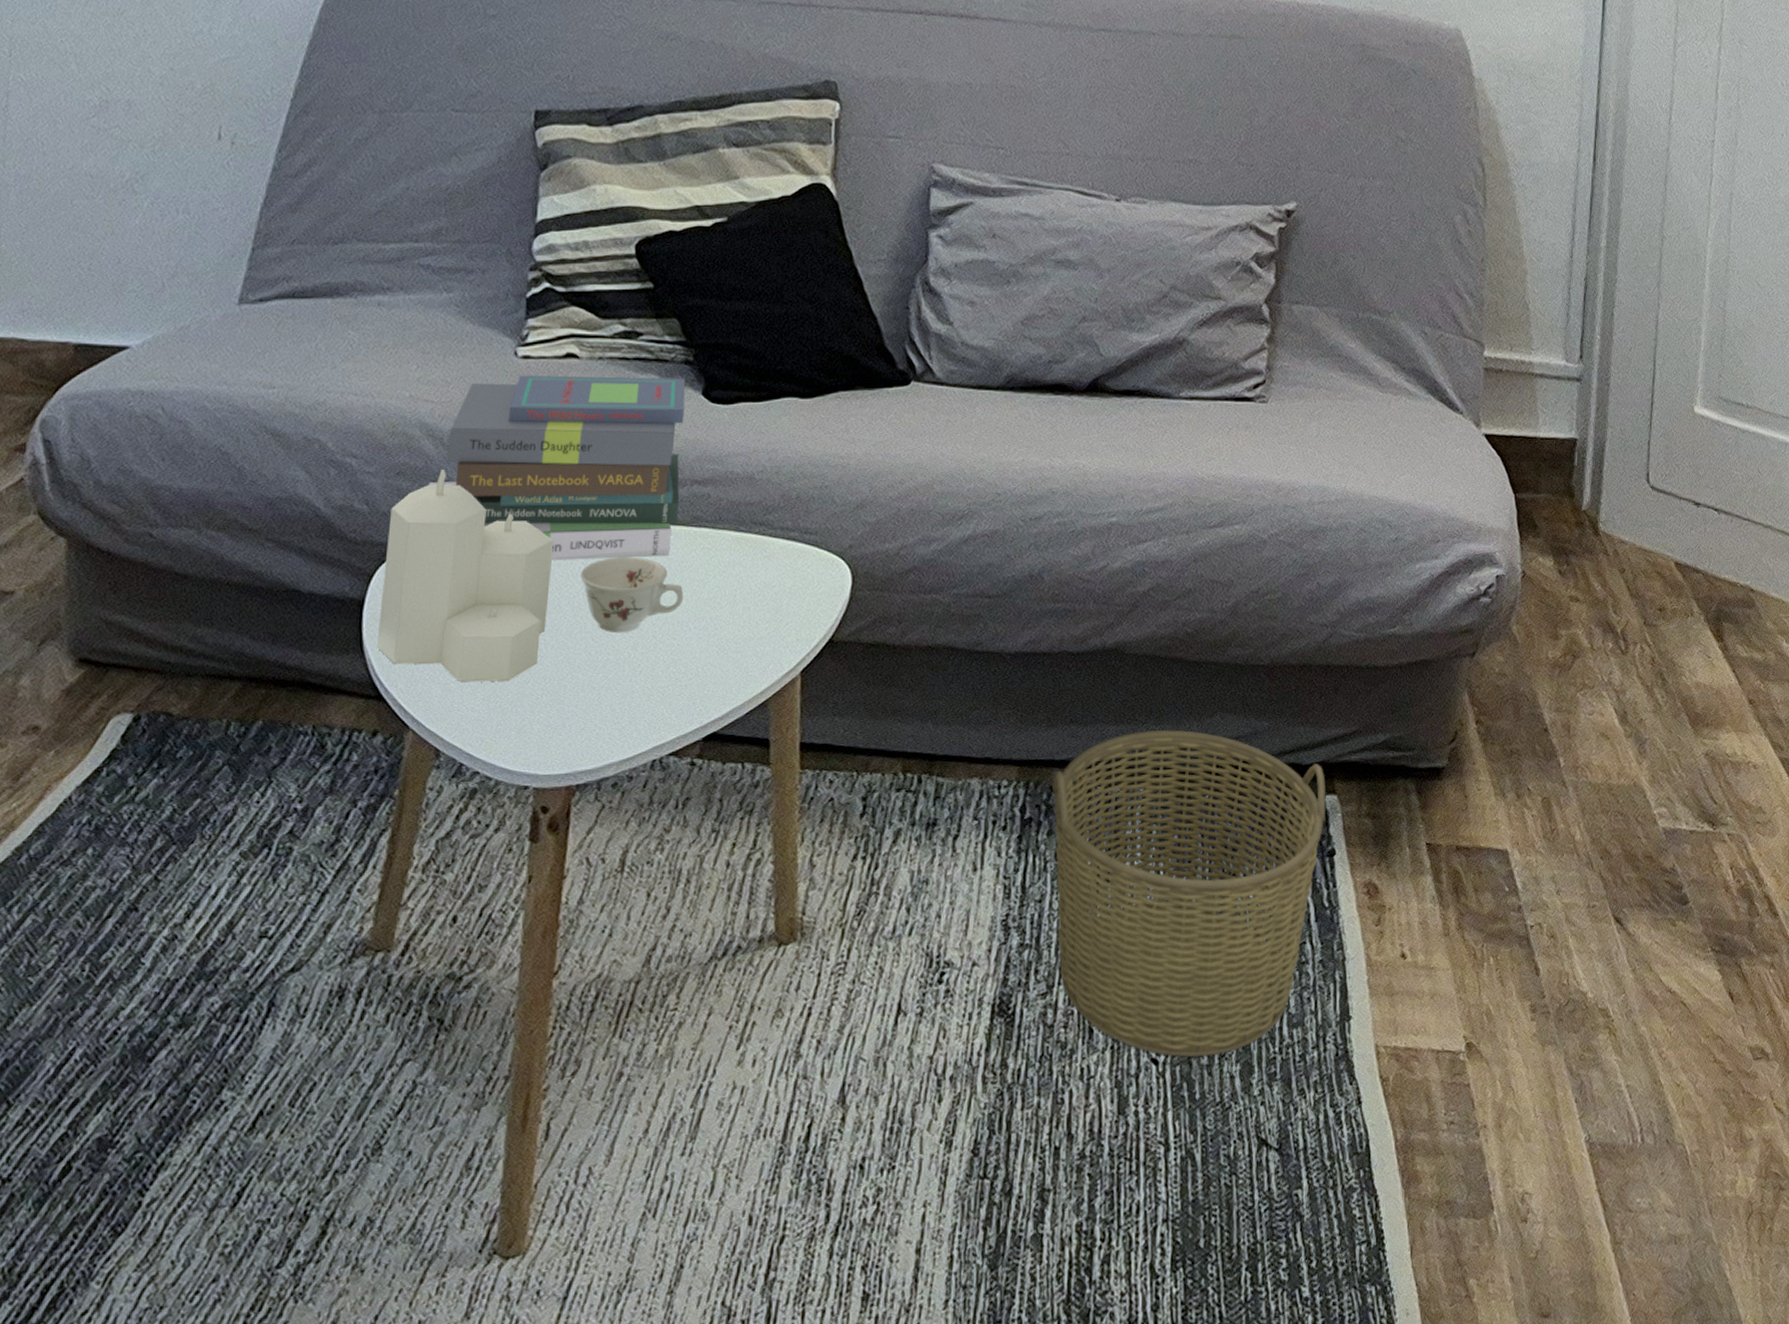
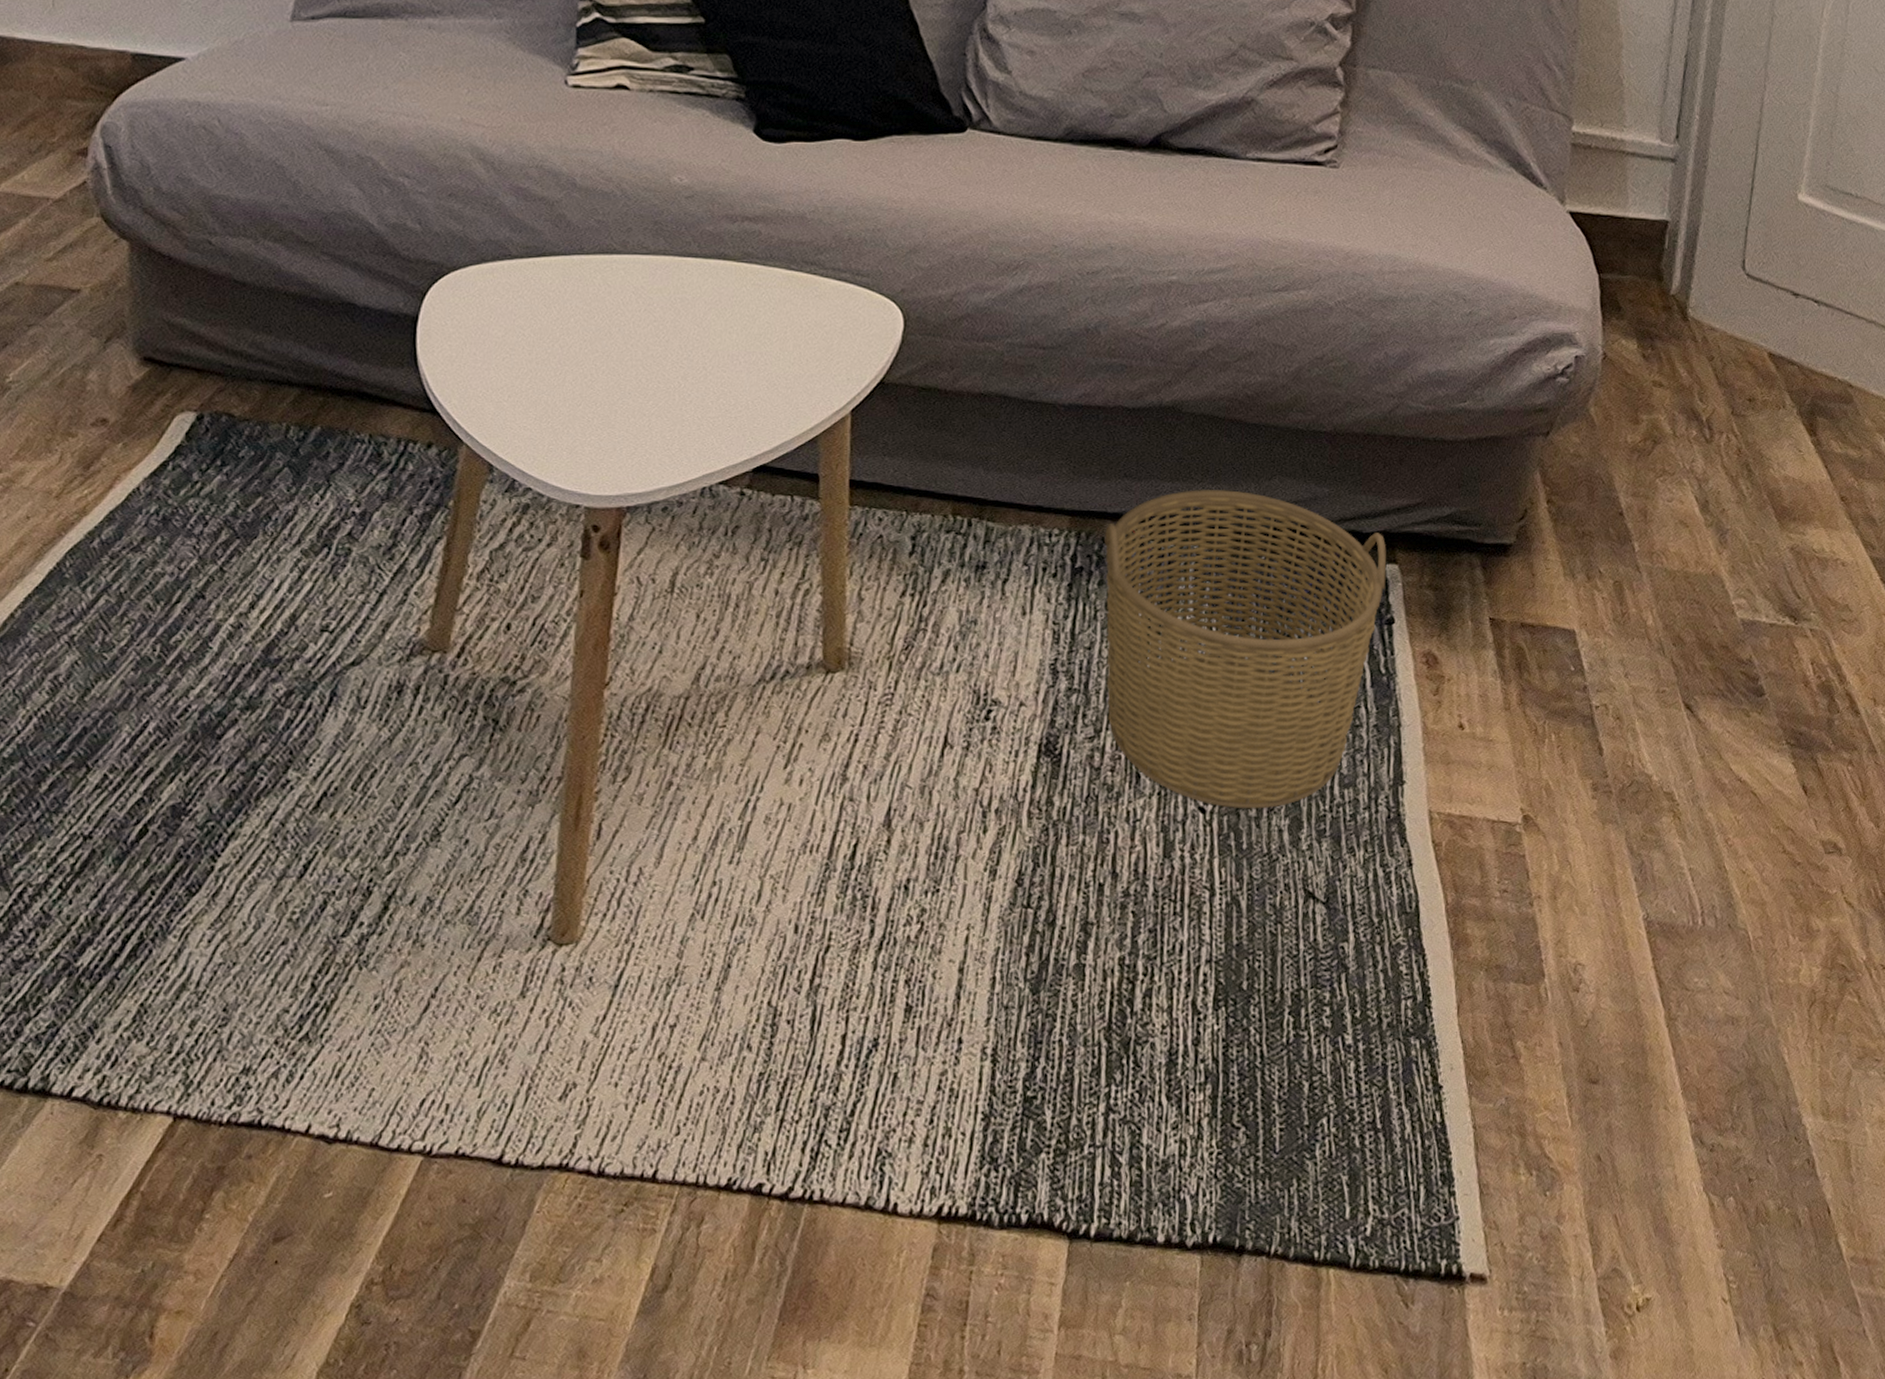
candle: present [377,468,554,682] -> none [431,192,605,402]
books: present [429,375,686,561] -> none [480,104,737,291]
teacup: present [580,557,684,634] -> none [631,288,734,363]

